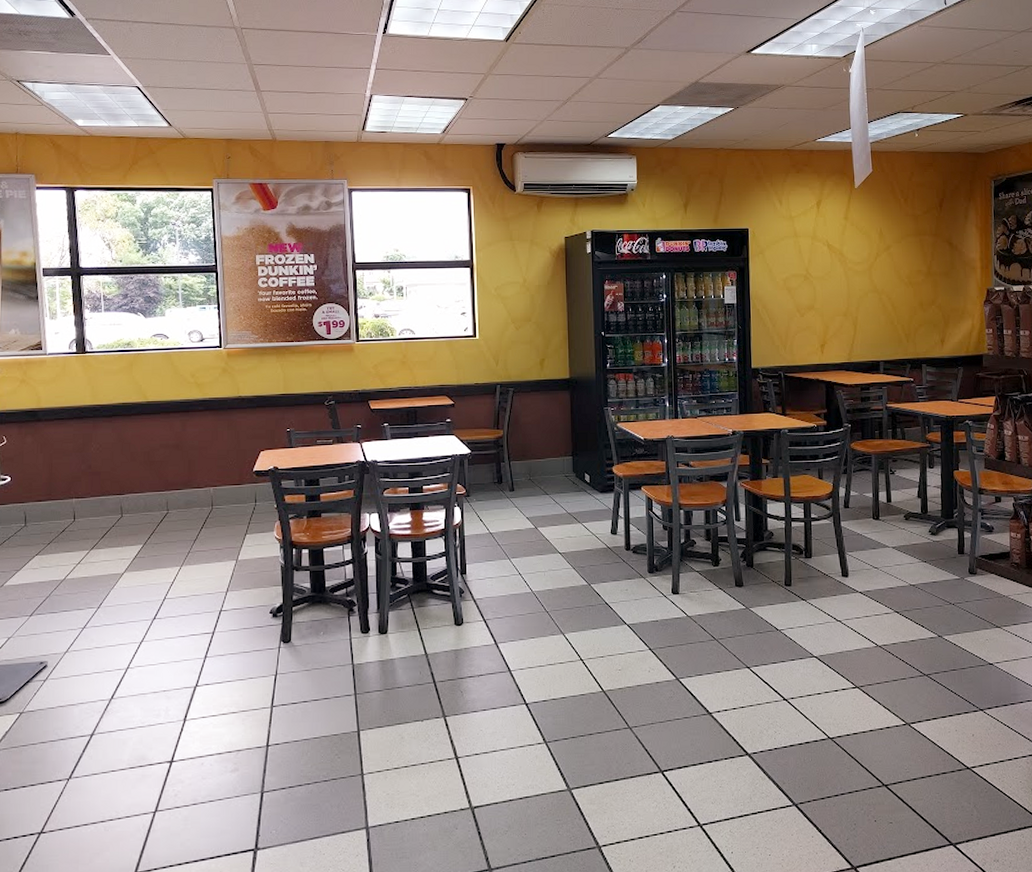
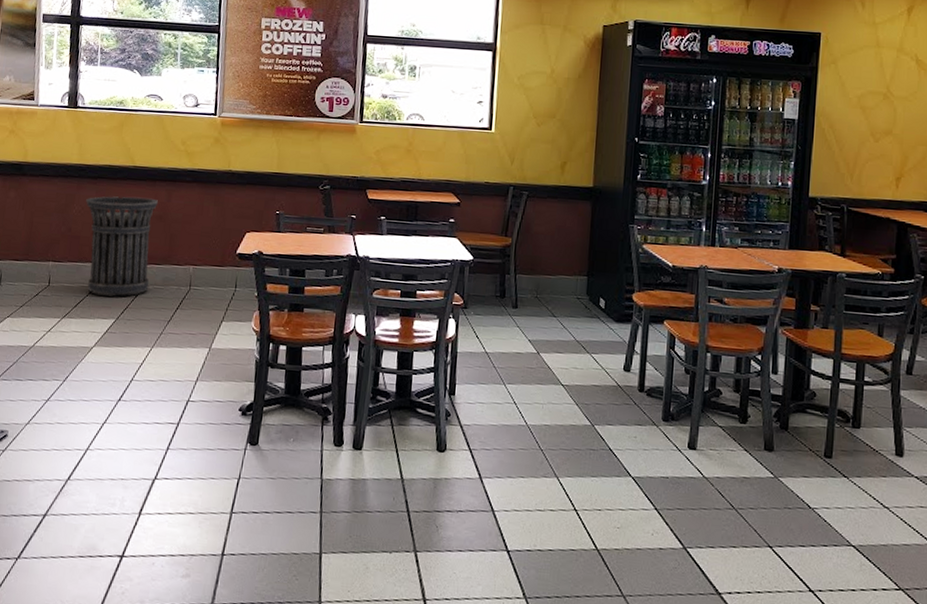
trash can: none [103,429,173,524] -> present [86,196,158,297]

